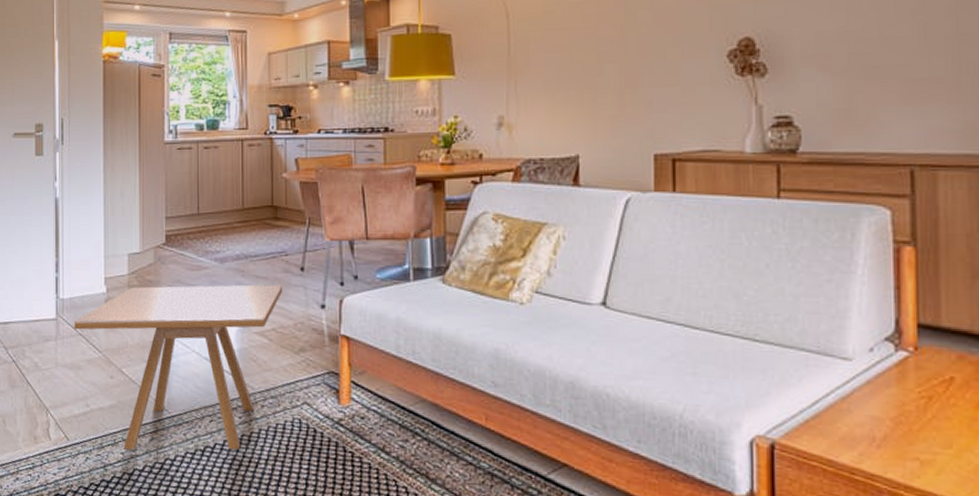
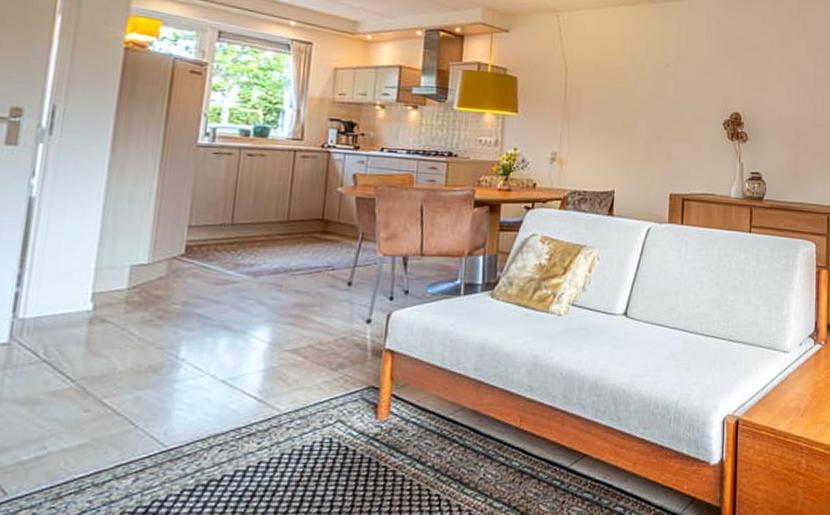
side table: present [74,284,283,451] -> none [36,300,326,497]

